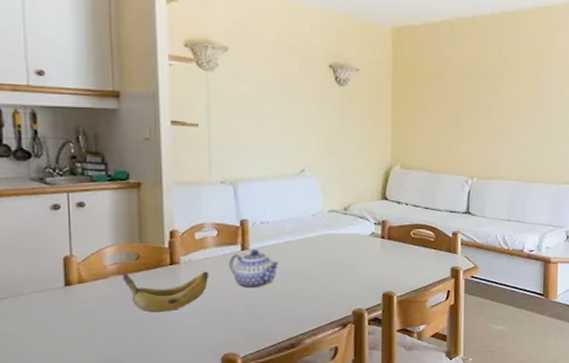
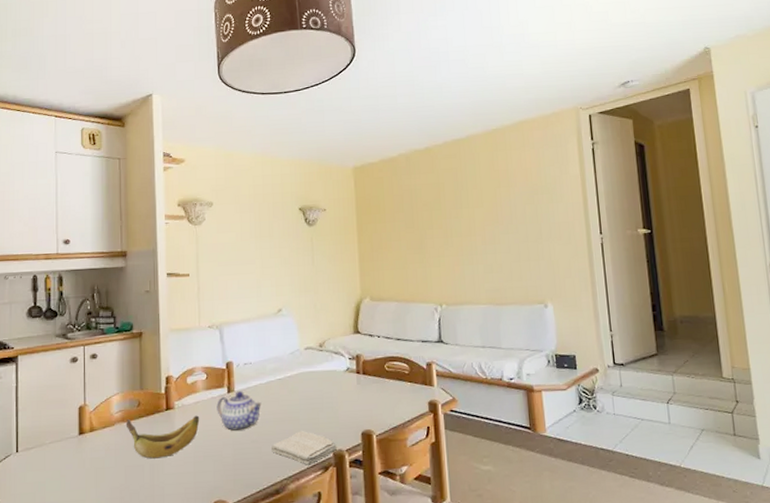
washcloth: none [287,289,356,322] -> present [270,430,337,465]

